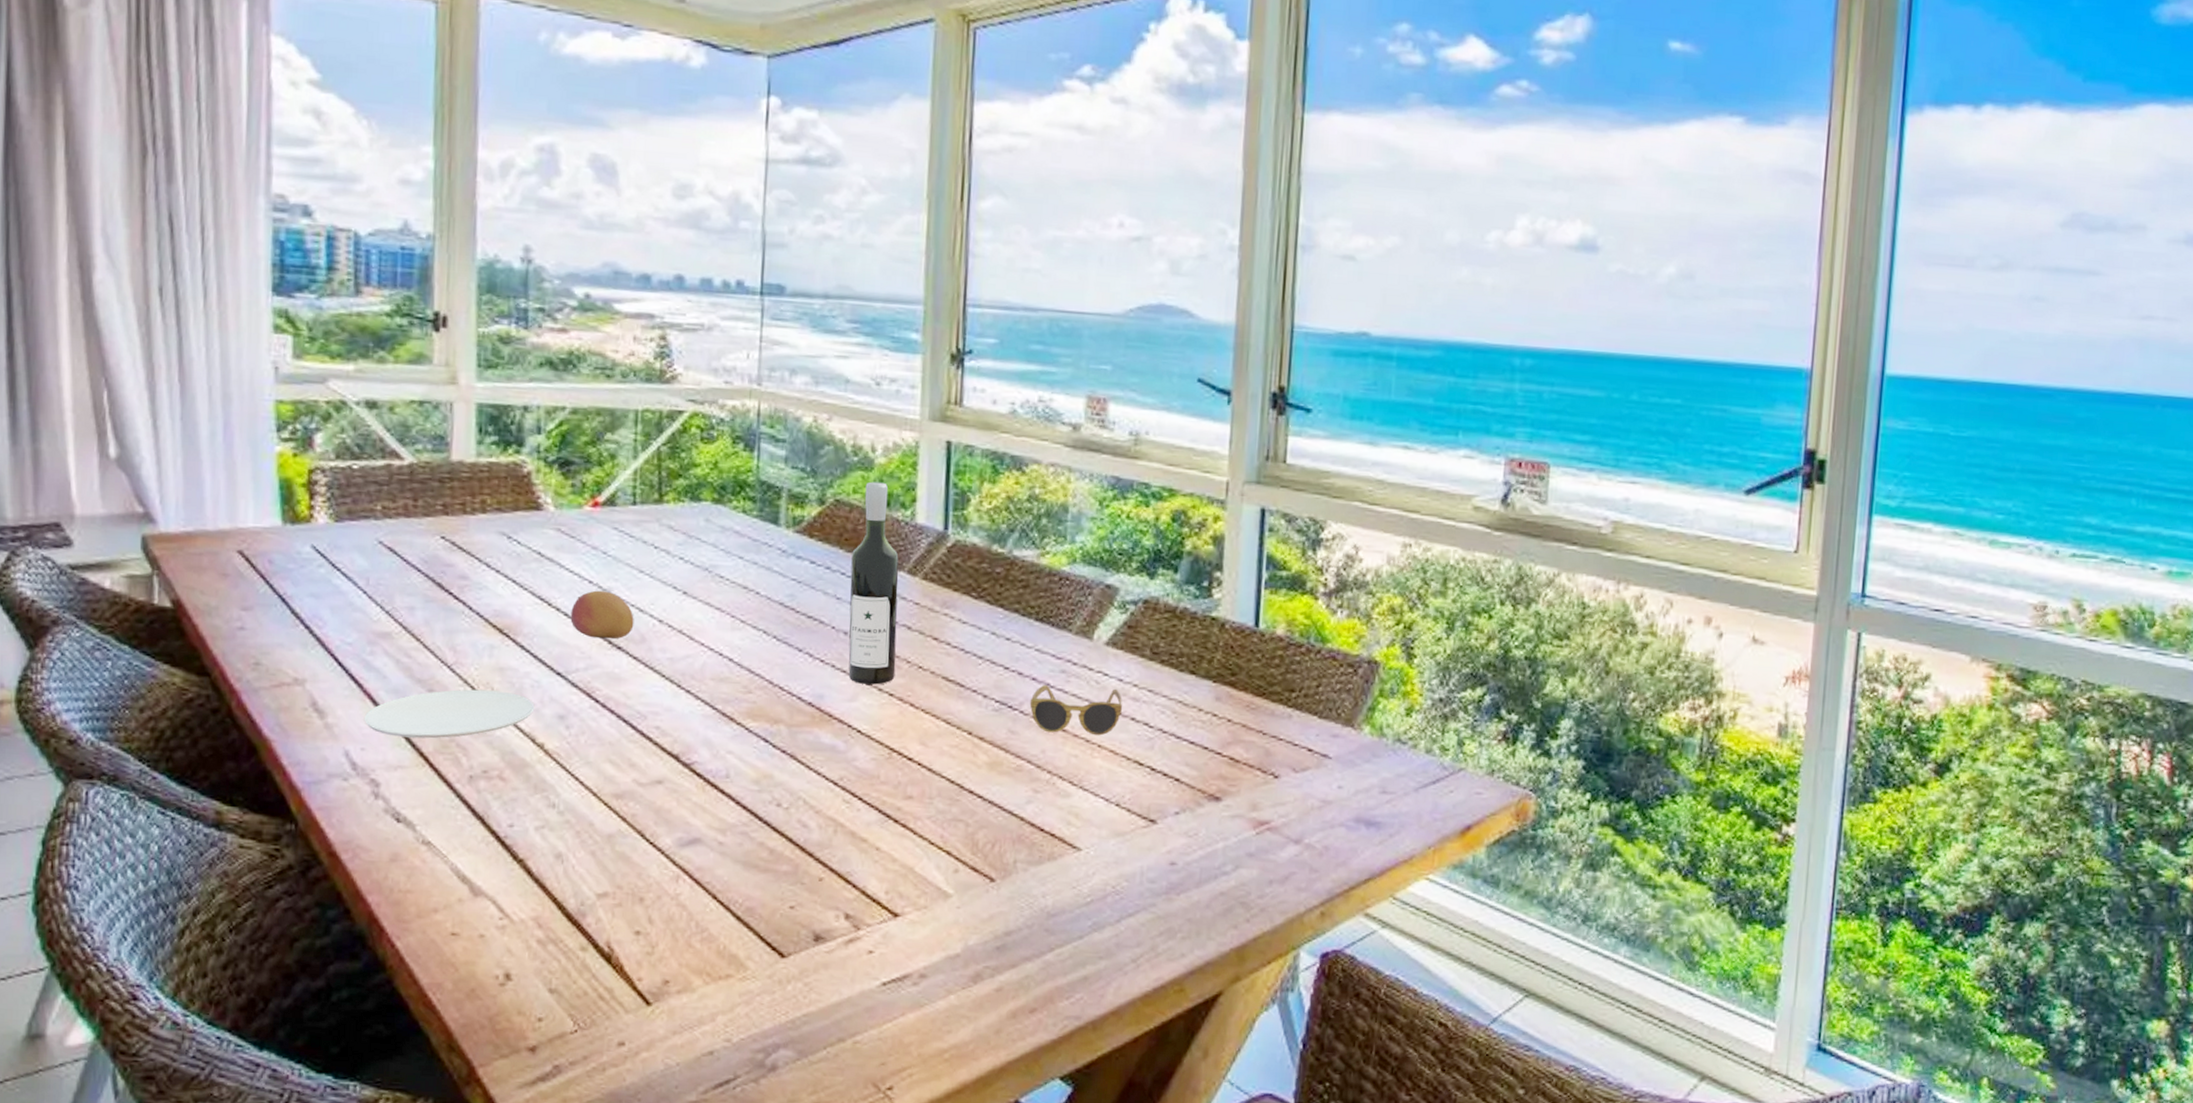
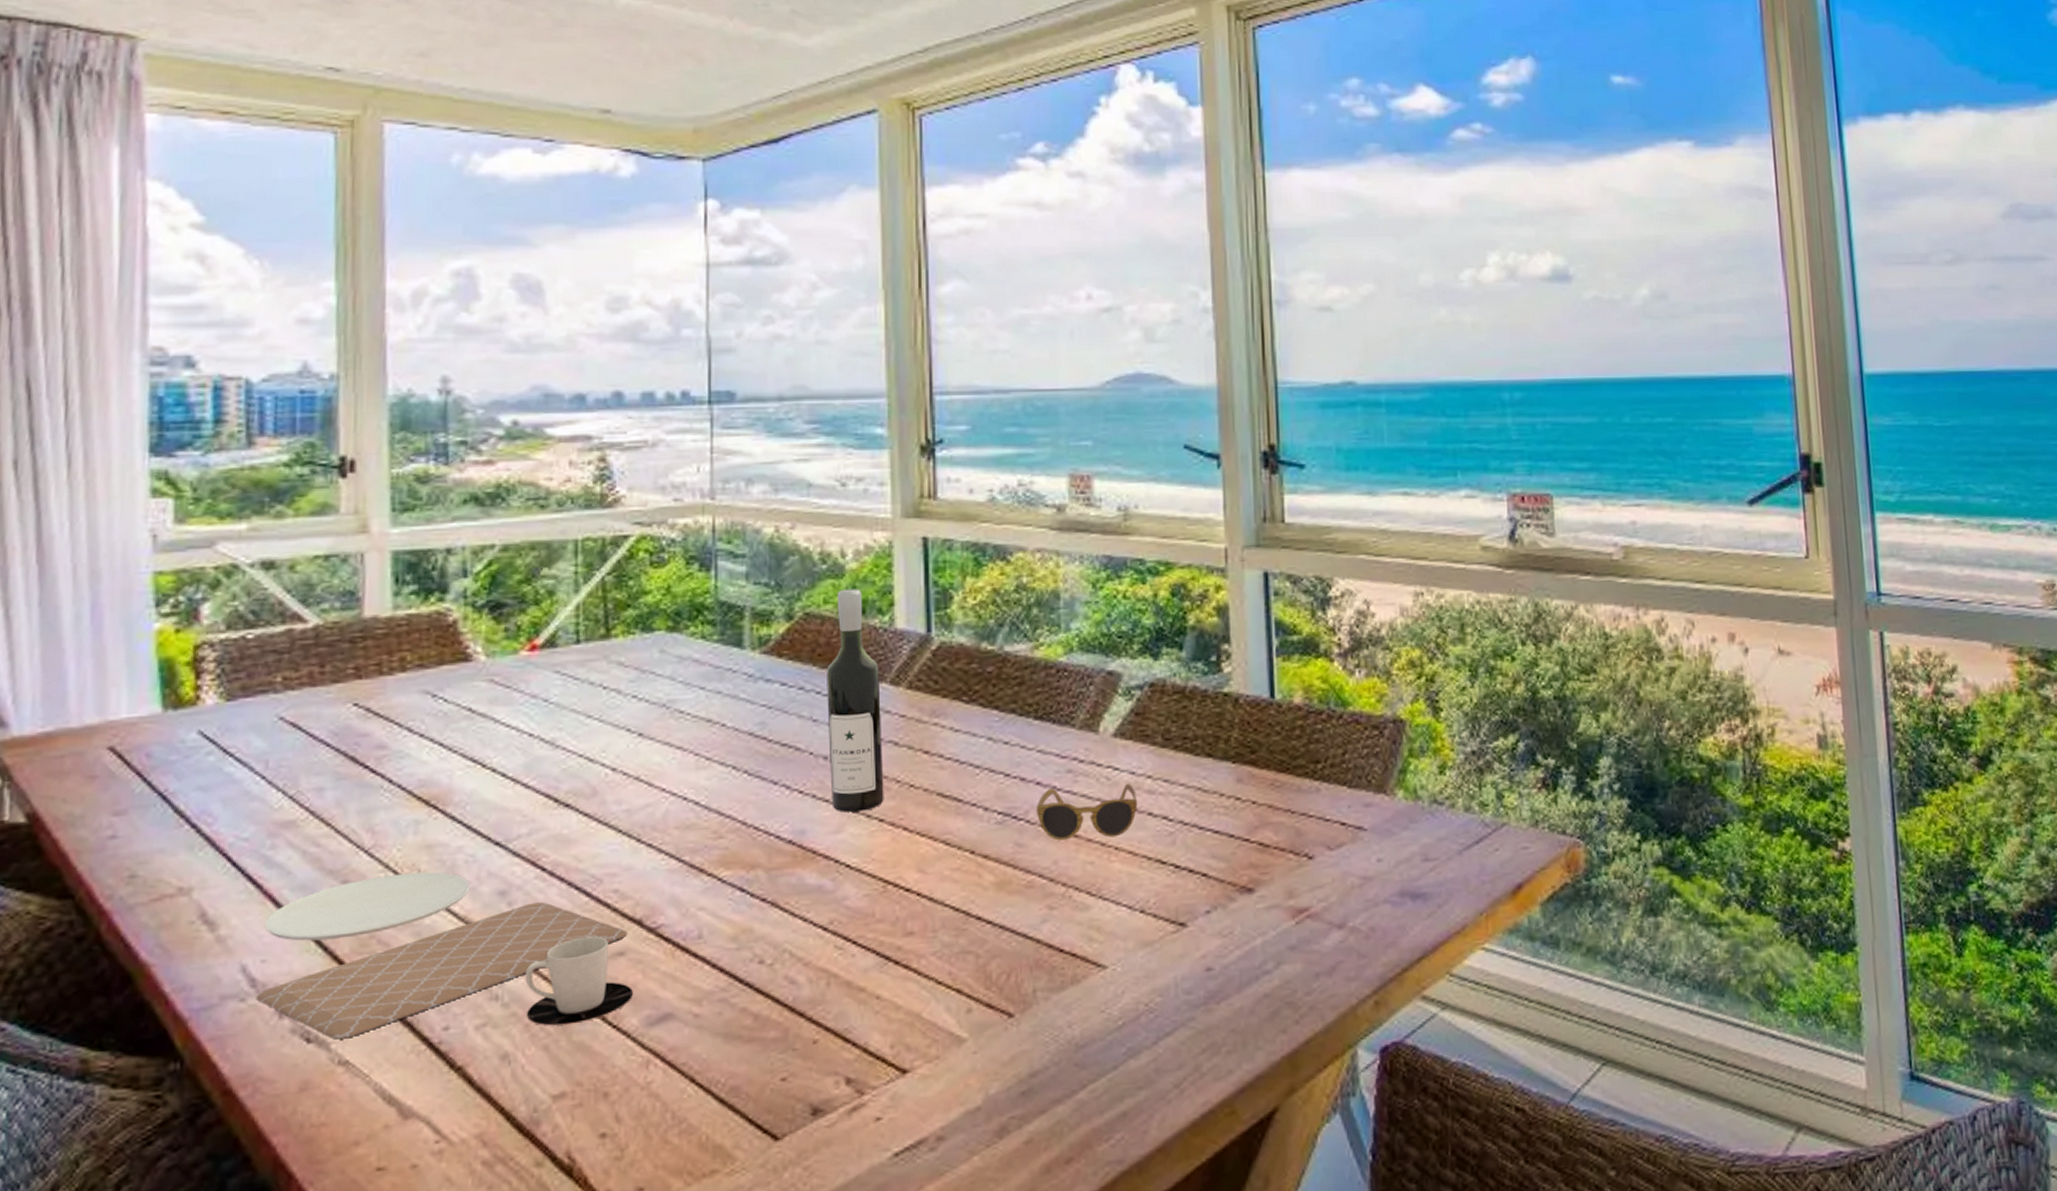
placemat: none [356,729,666,823] -> present [256,902,627,1040]
fruit: present [570,590,634,639] -> none [509,743,583,798]
cup: none [578,763,669,837] -> present [525,936,634,1026]

